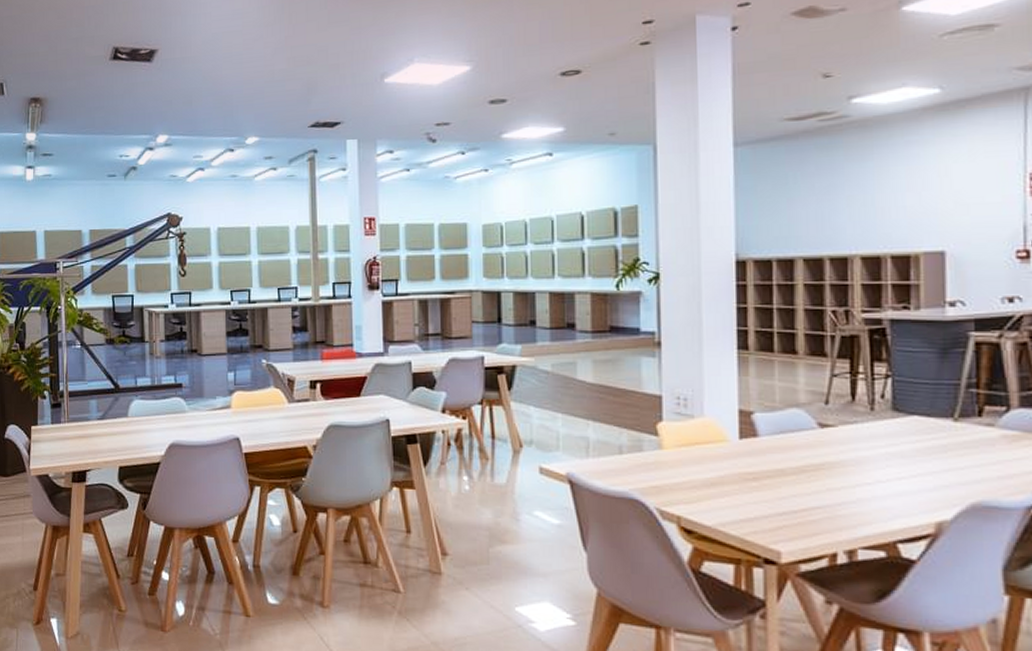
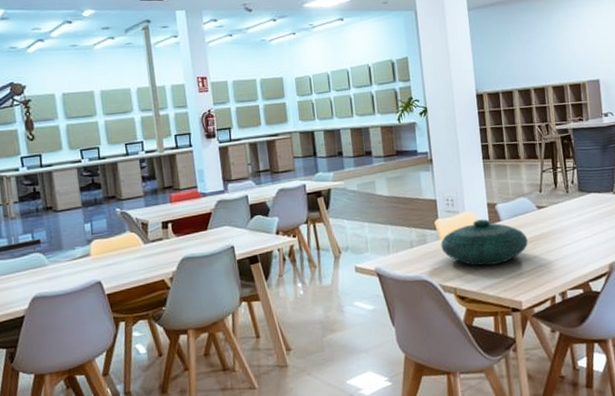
decorative bowl: none [663,430,799,495] -> present [440,219,528,266]

